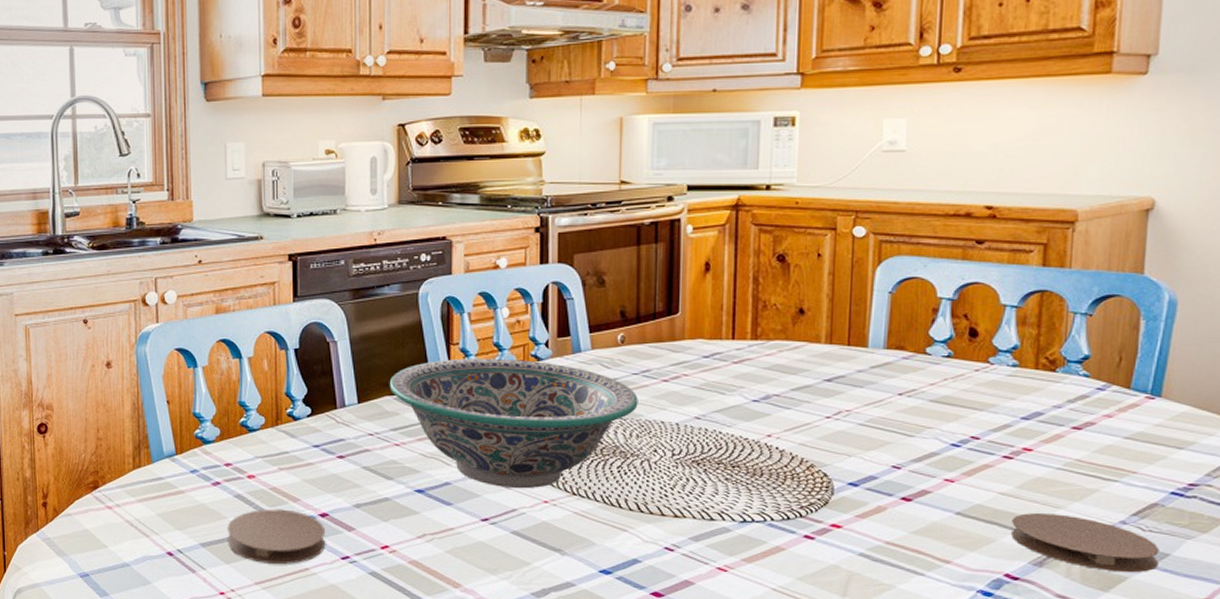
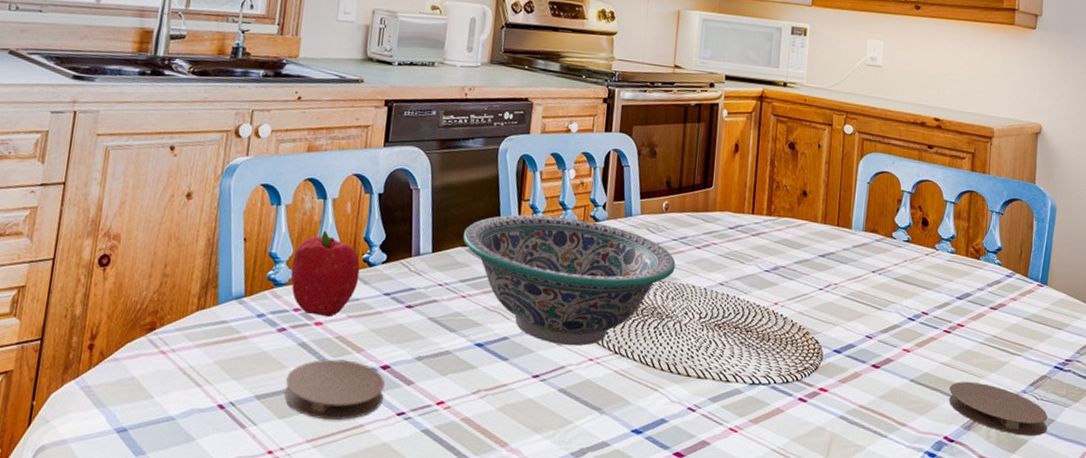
fruit: none [217,388,285,471] -> present [290,230,360,318]

